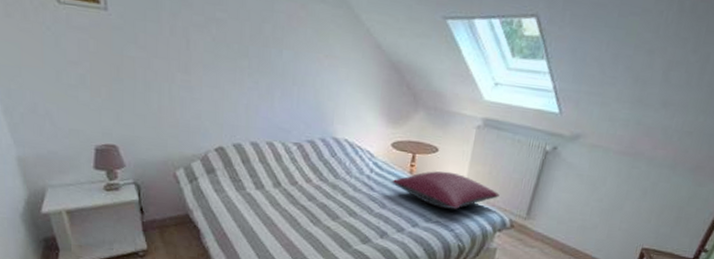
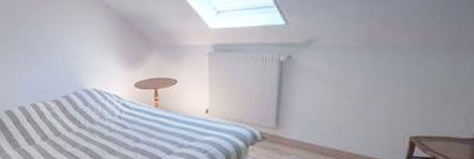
pillow: present [392,171,500,209] -> none [141,98,244,133]

